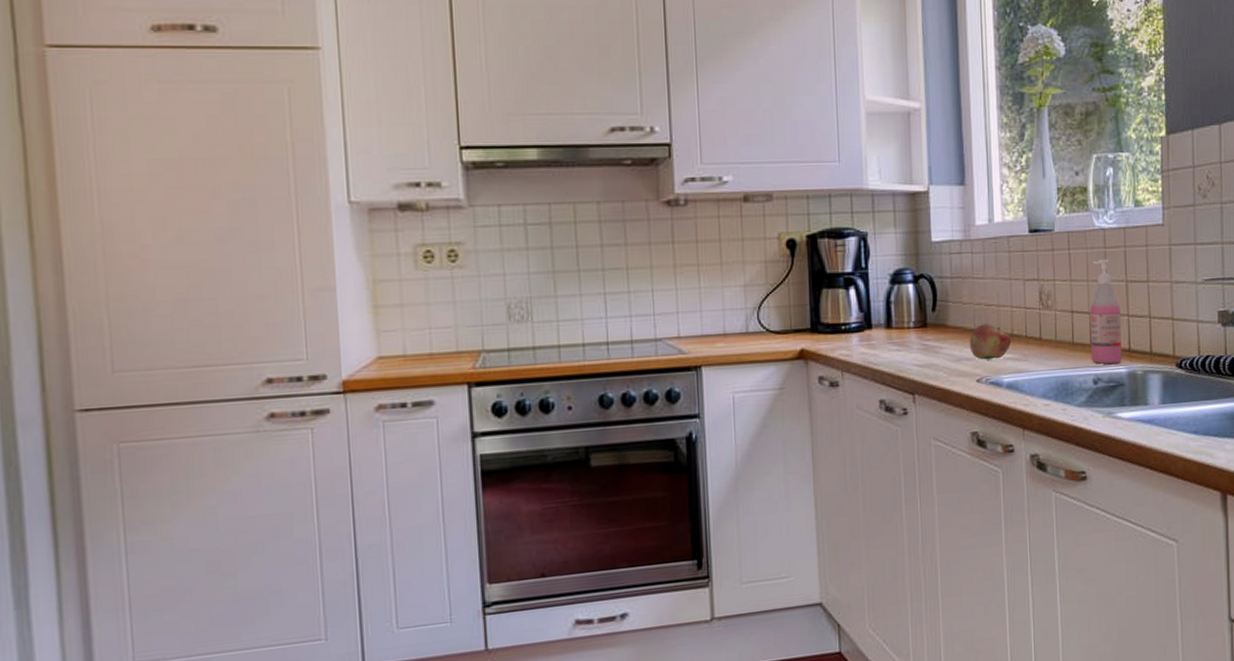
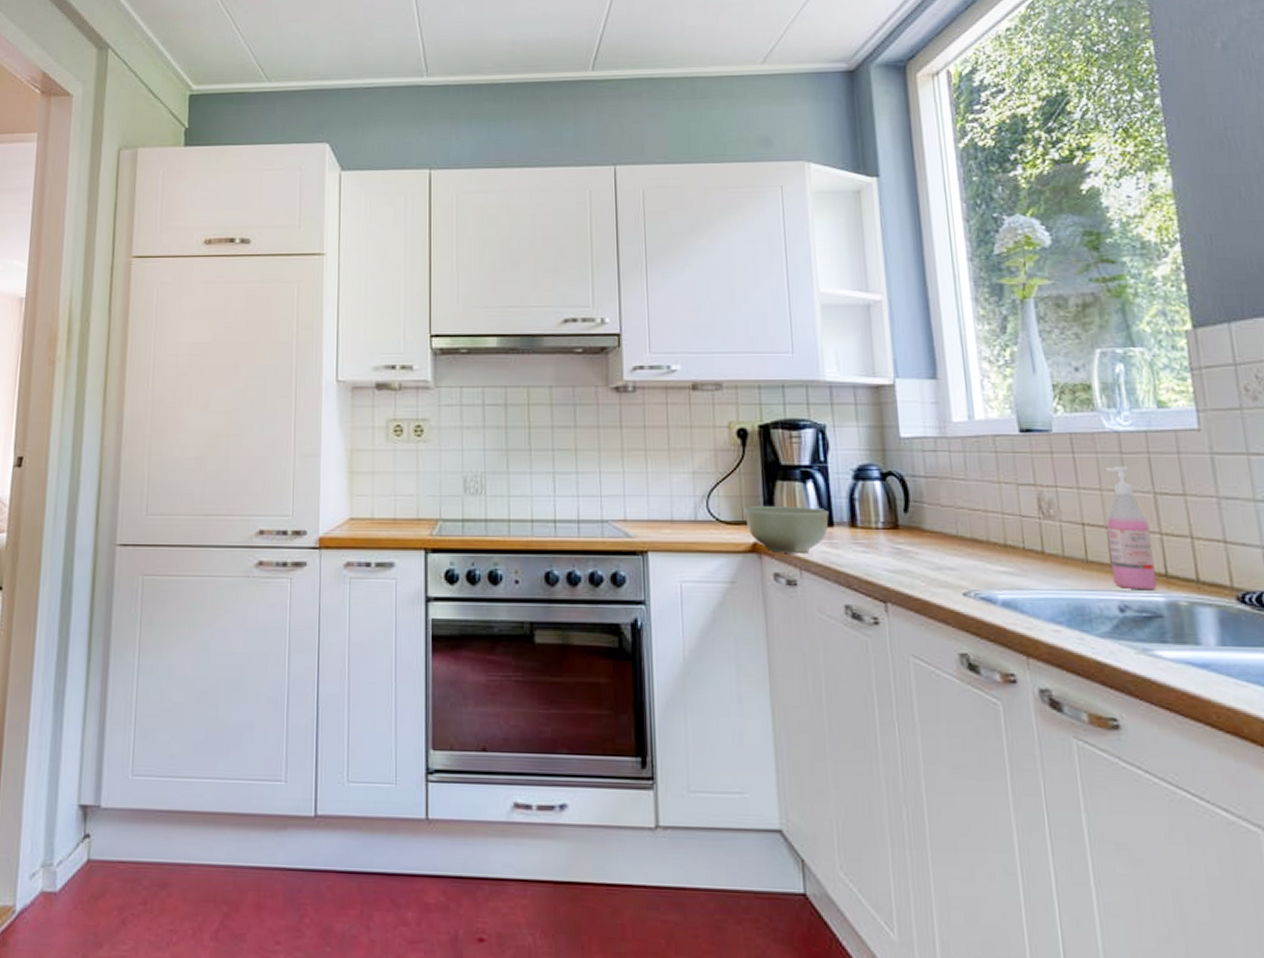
bowl: none [791,312,868,358] -> present [743,506,829,553]
fruit: present [969,324,1012,360] -> none [951,530,1005,572]

